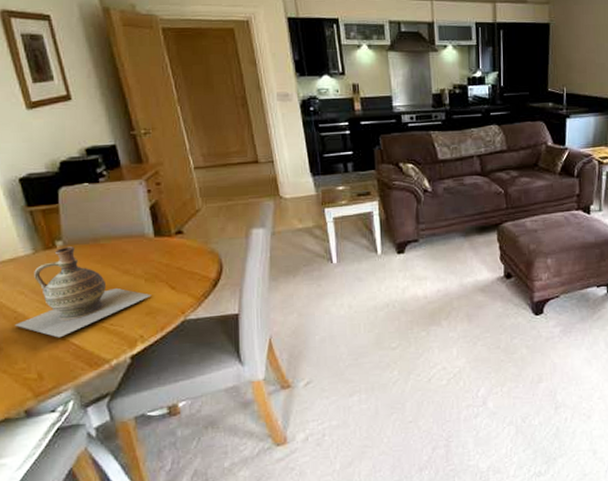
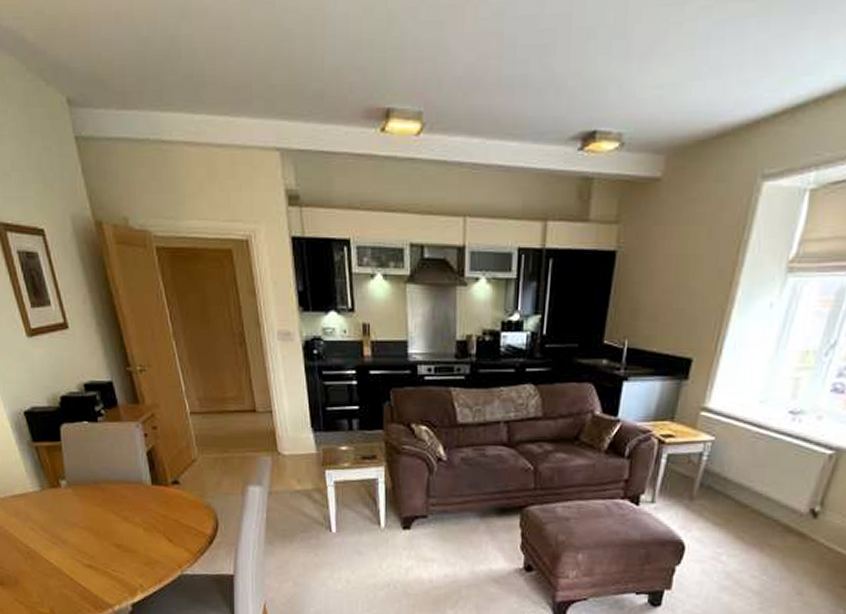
ceramic jug: present [14,246,152,338] -> none [27,487,150,577]

